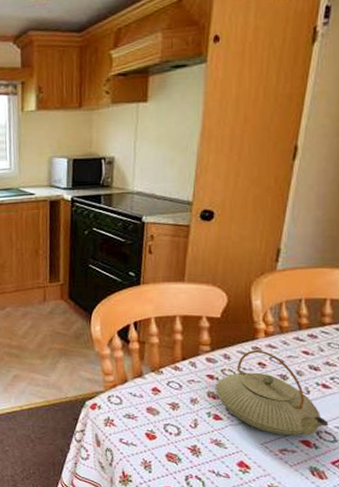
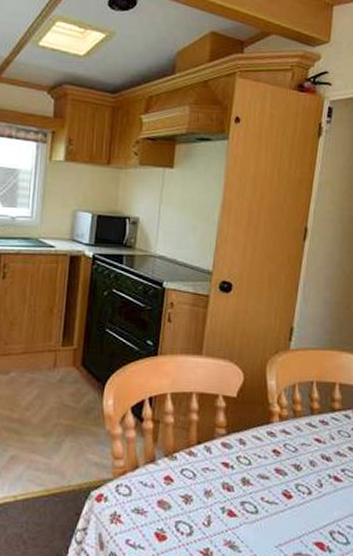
teapot: present [216,350,329,436] -> none [231,435,341,537]

